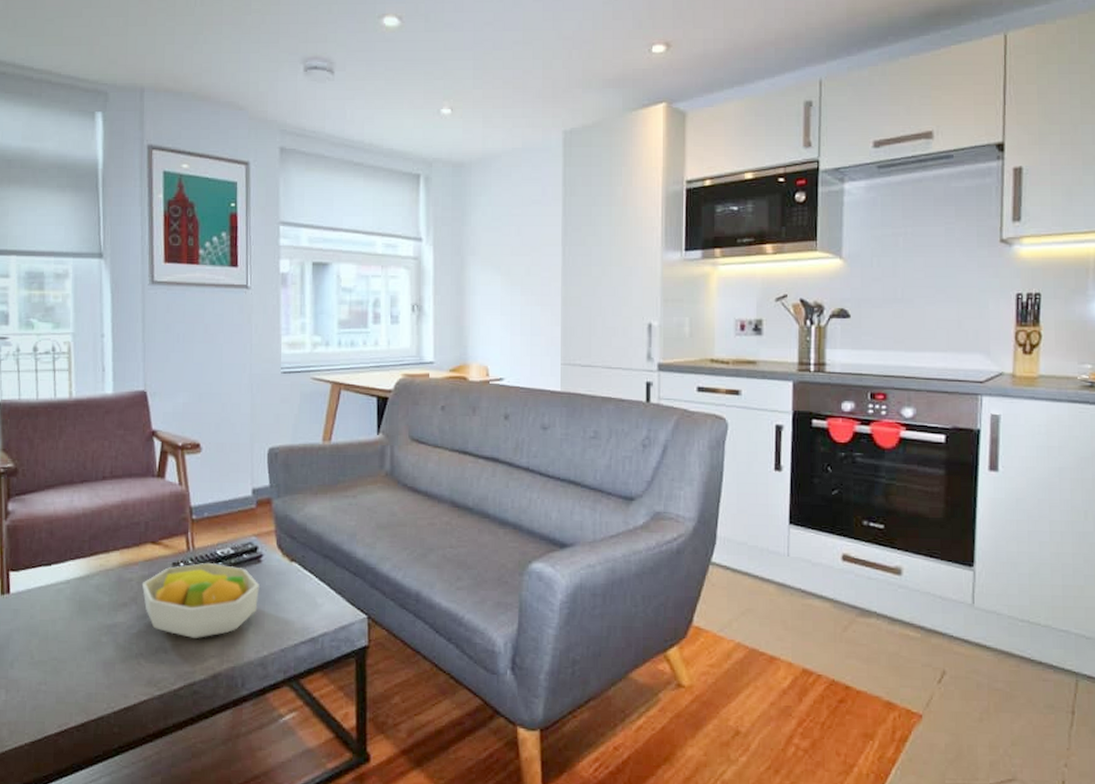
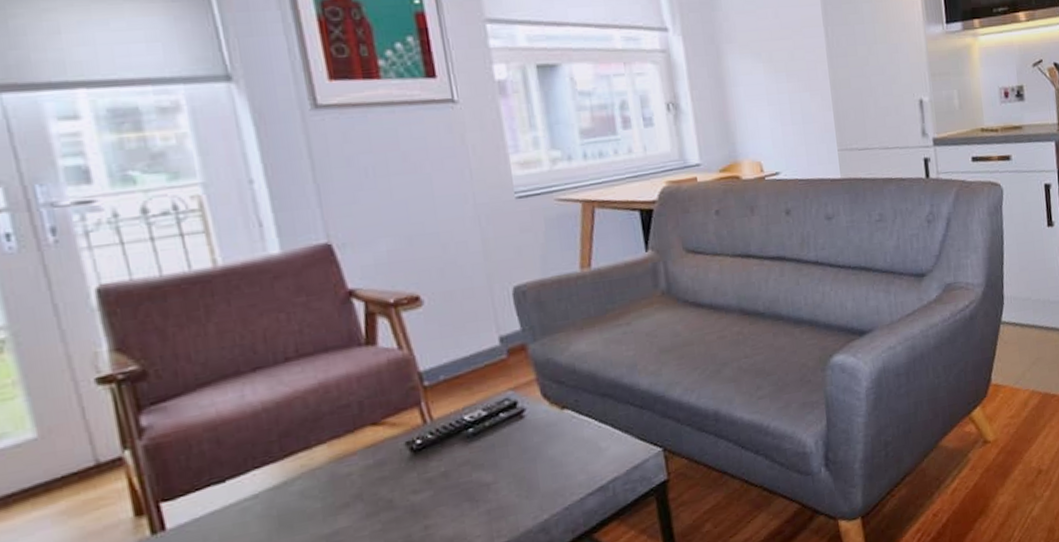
fruit bowl: present [141,562,260,638] -> none [366,429,528,525]

